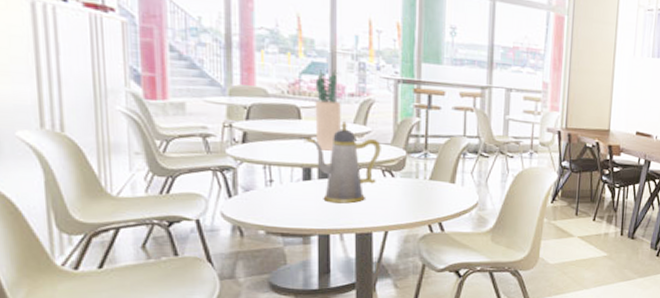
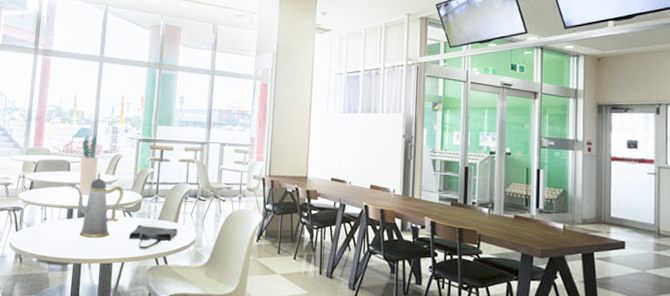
tote bag: none [392,186,456,215] -> present [129,224,178,249]

